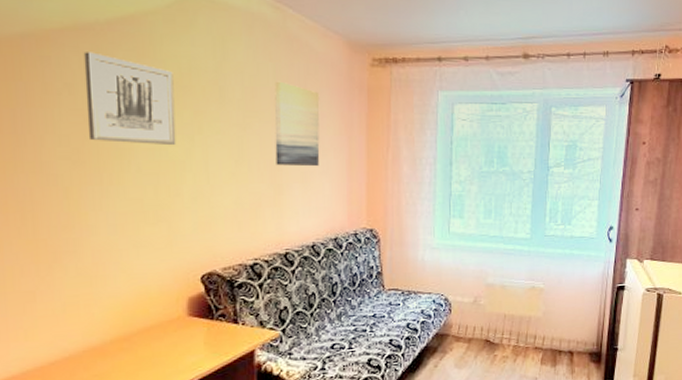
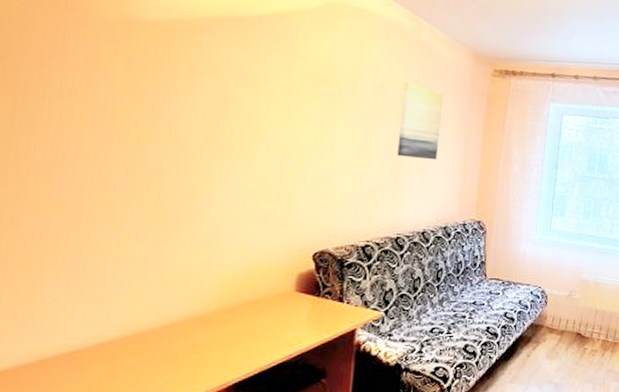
wall art: present [83,52,176,144] -> none [224,40,313,130]

